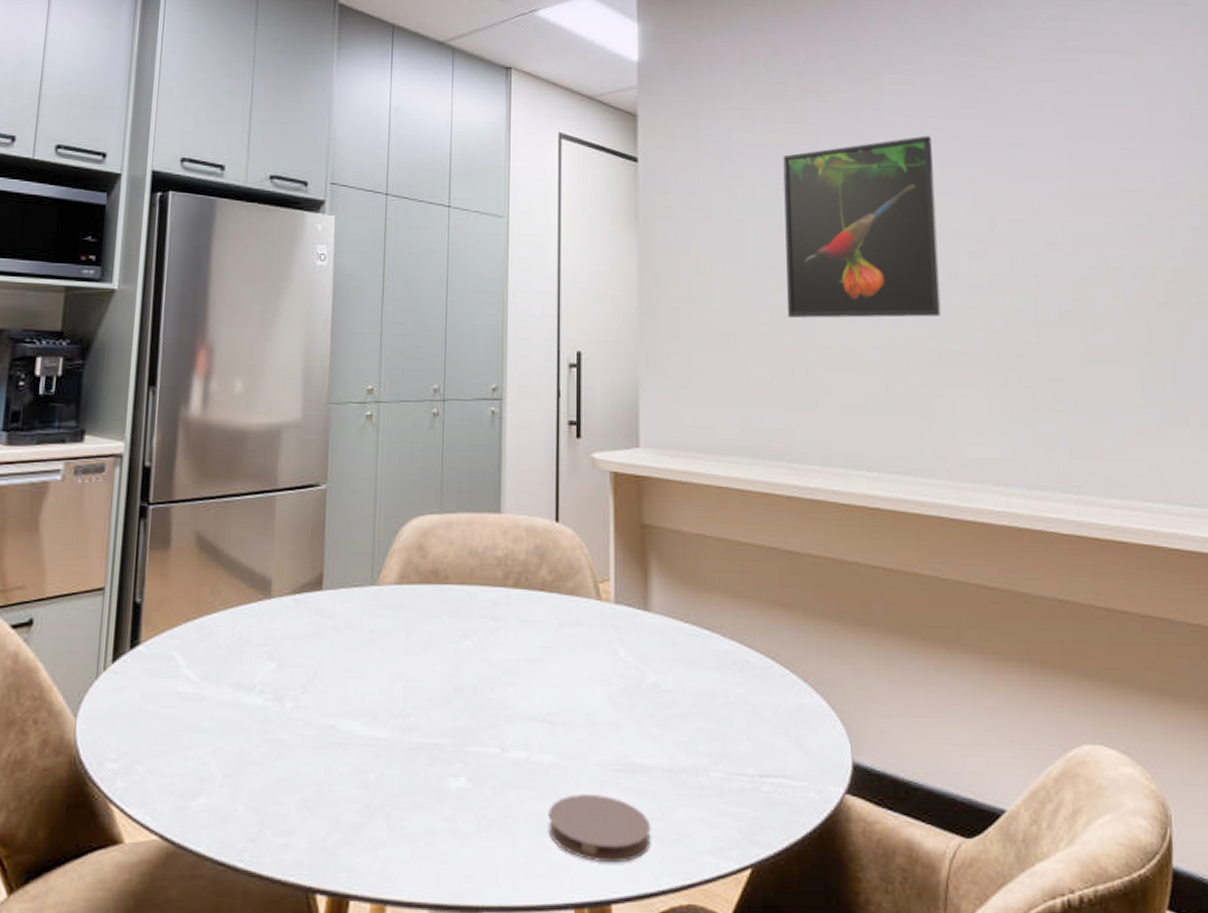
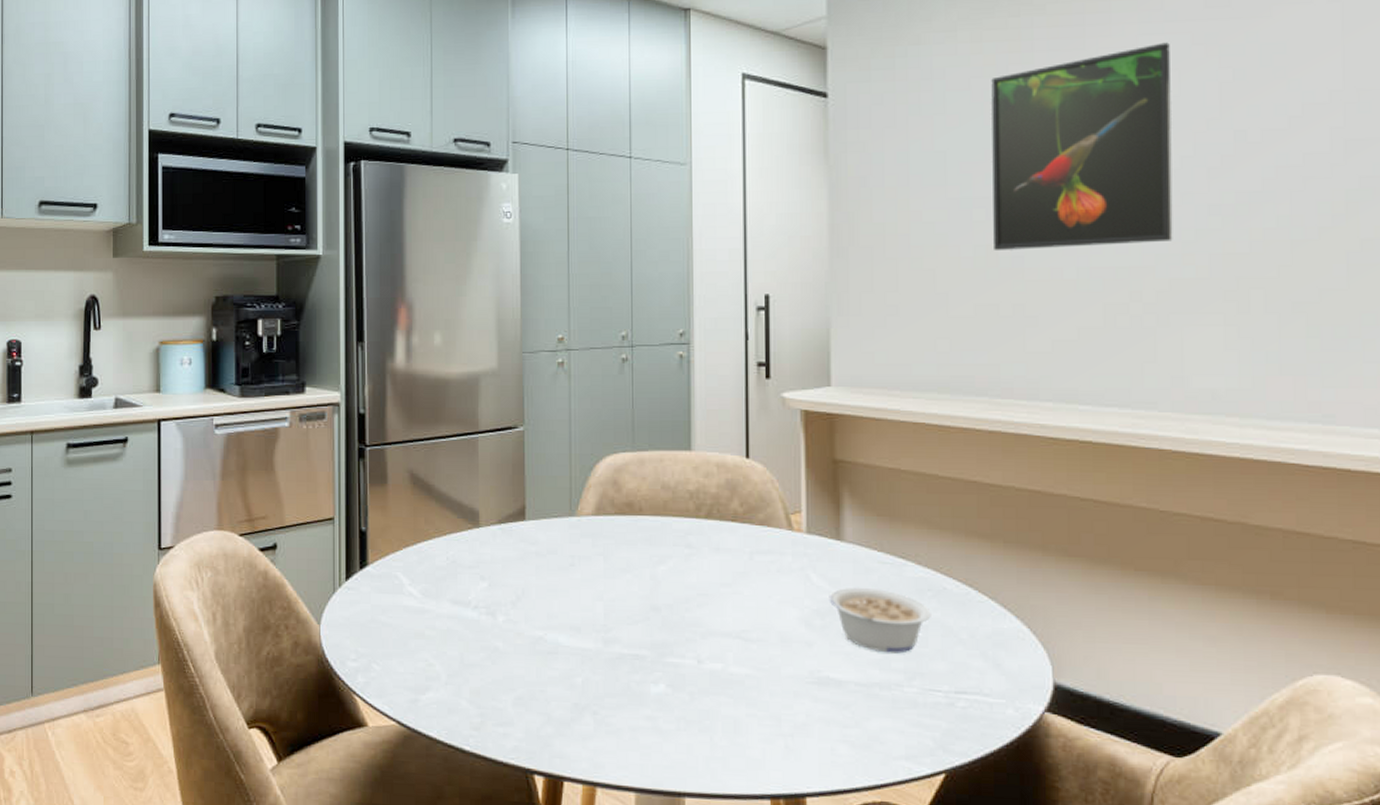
coaster: present [548,794,651,864] -> none [744,702,844,763]
legume: none [636,661,736,734] -> present [829,587,931,654]

